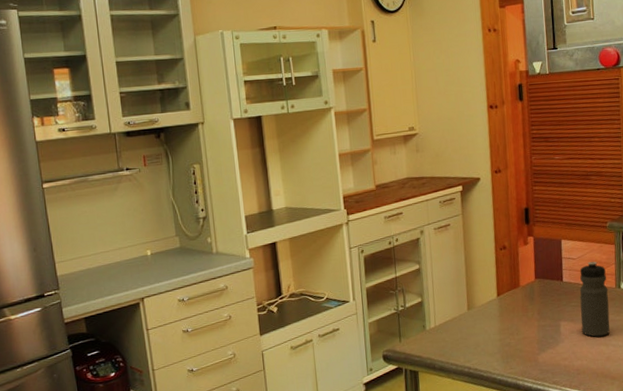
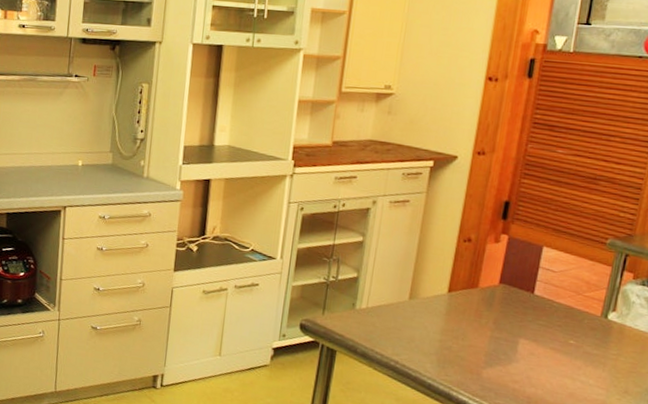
water bottle: present [579,261,610,337] -> none [544,278,593,368]

